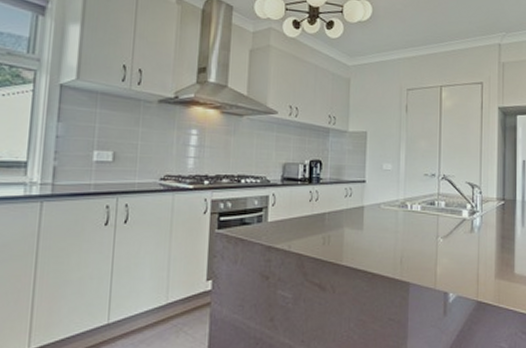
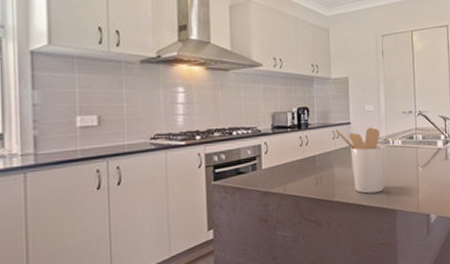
utensil holder: none [349,188,402,261] -> present [336,127,386,194]

